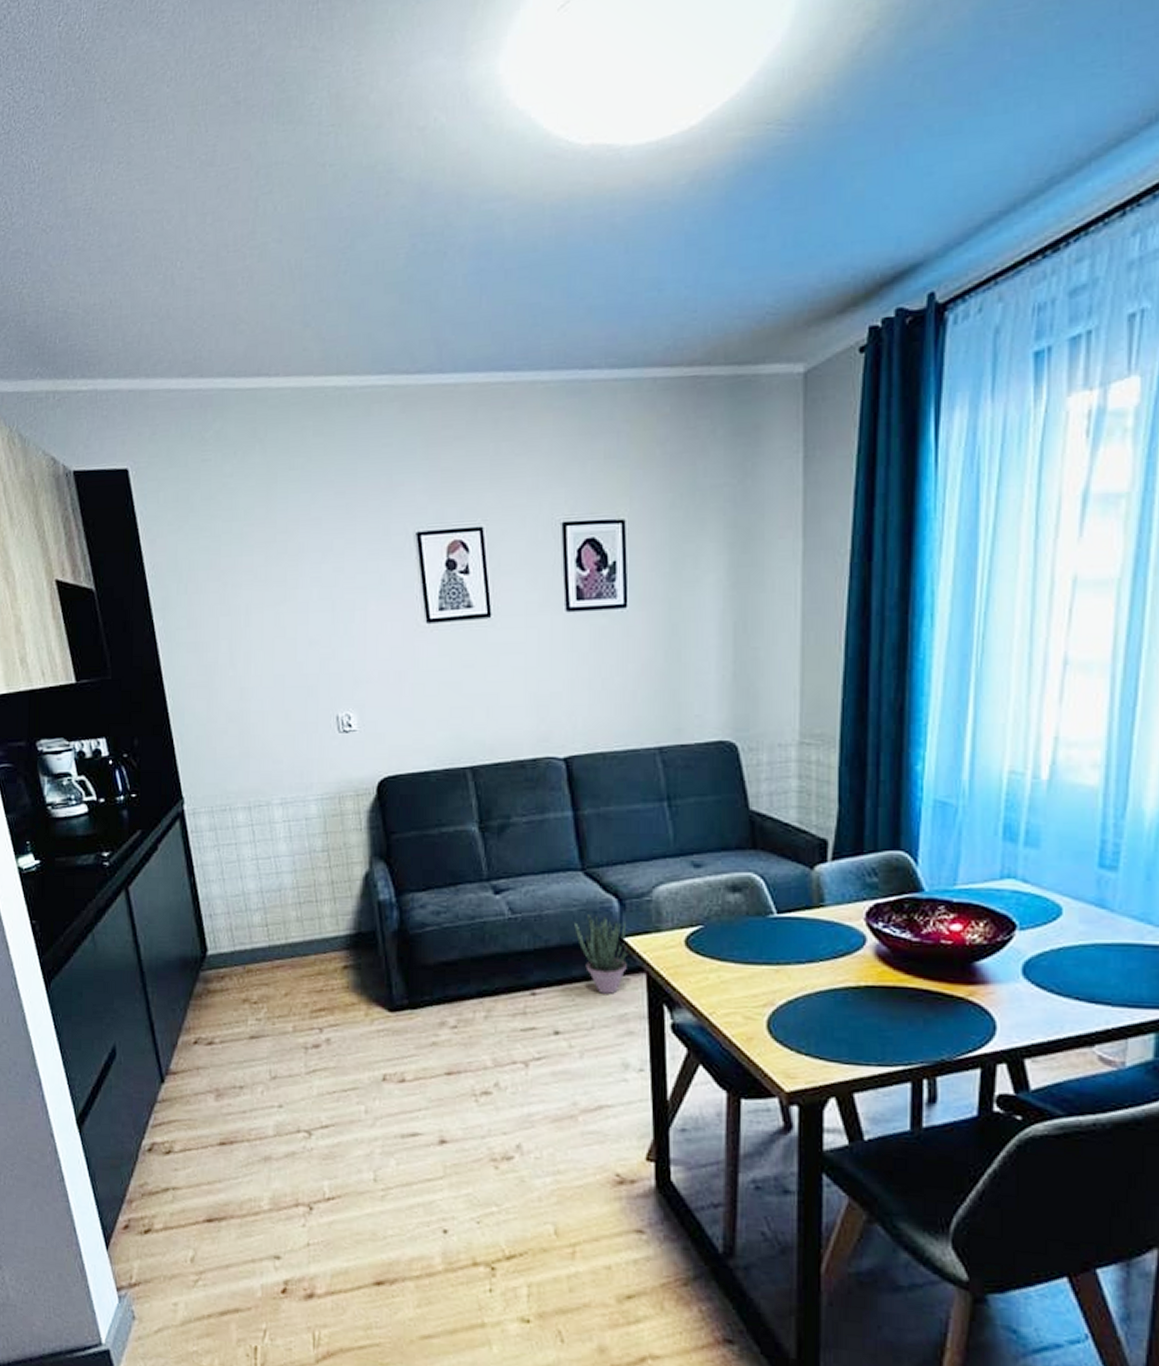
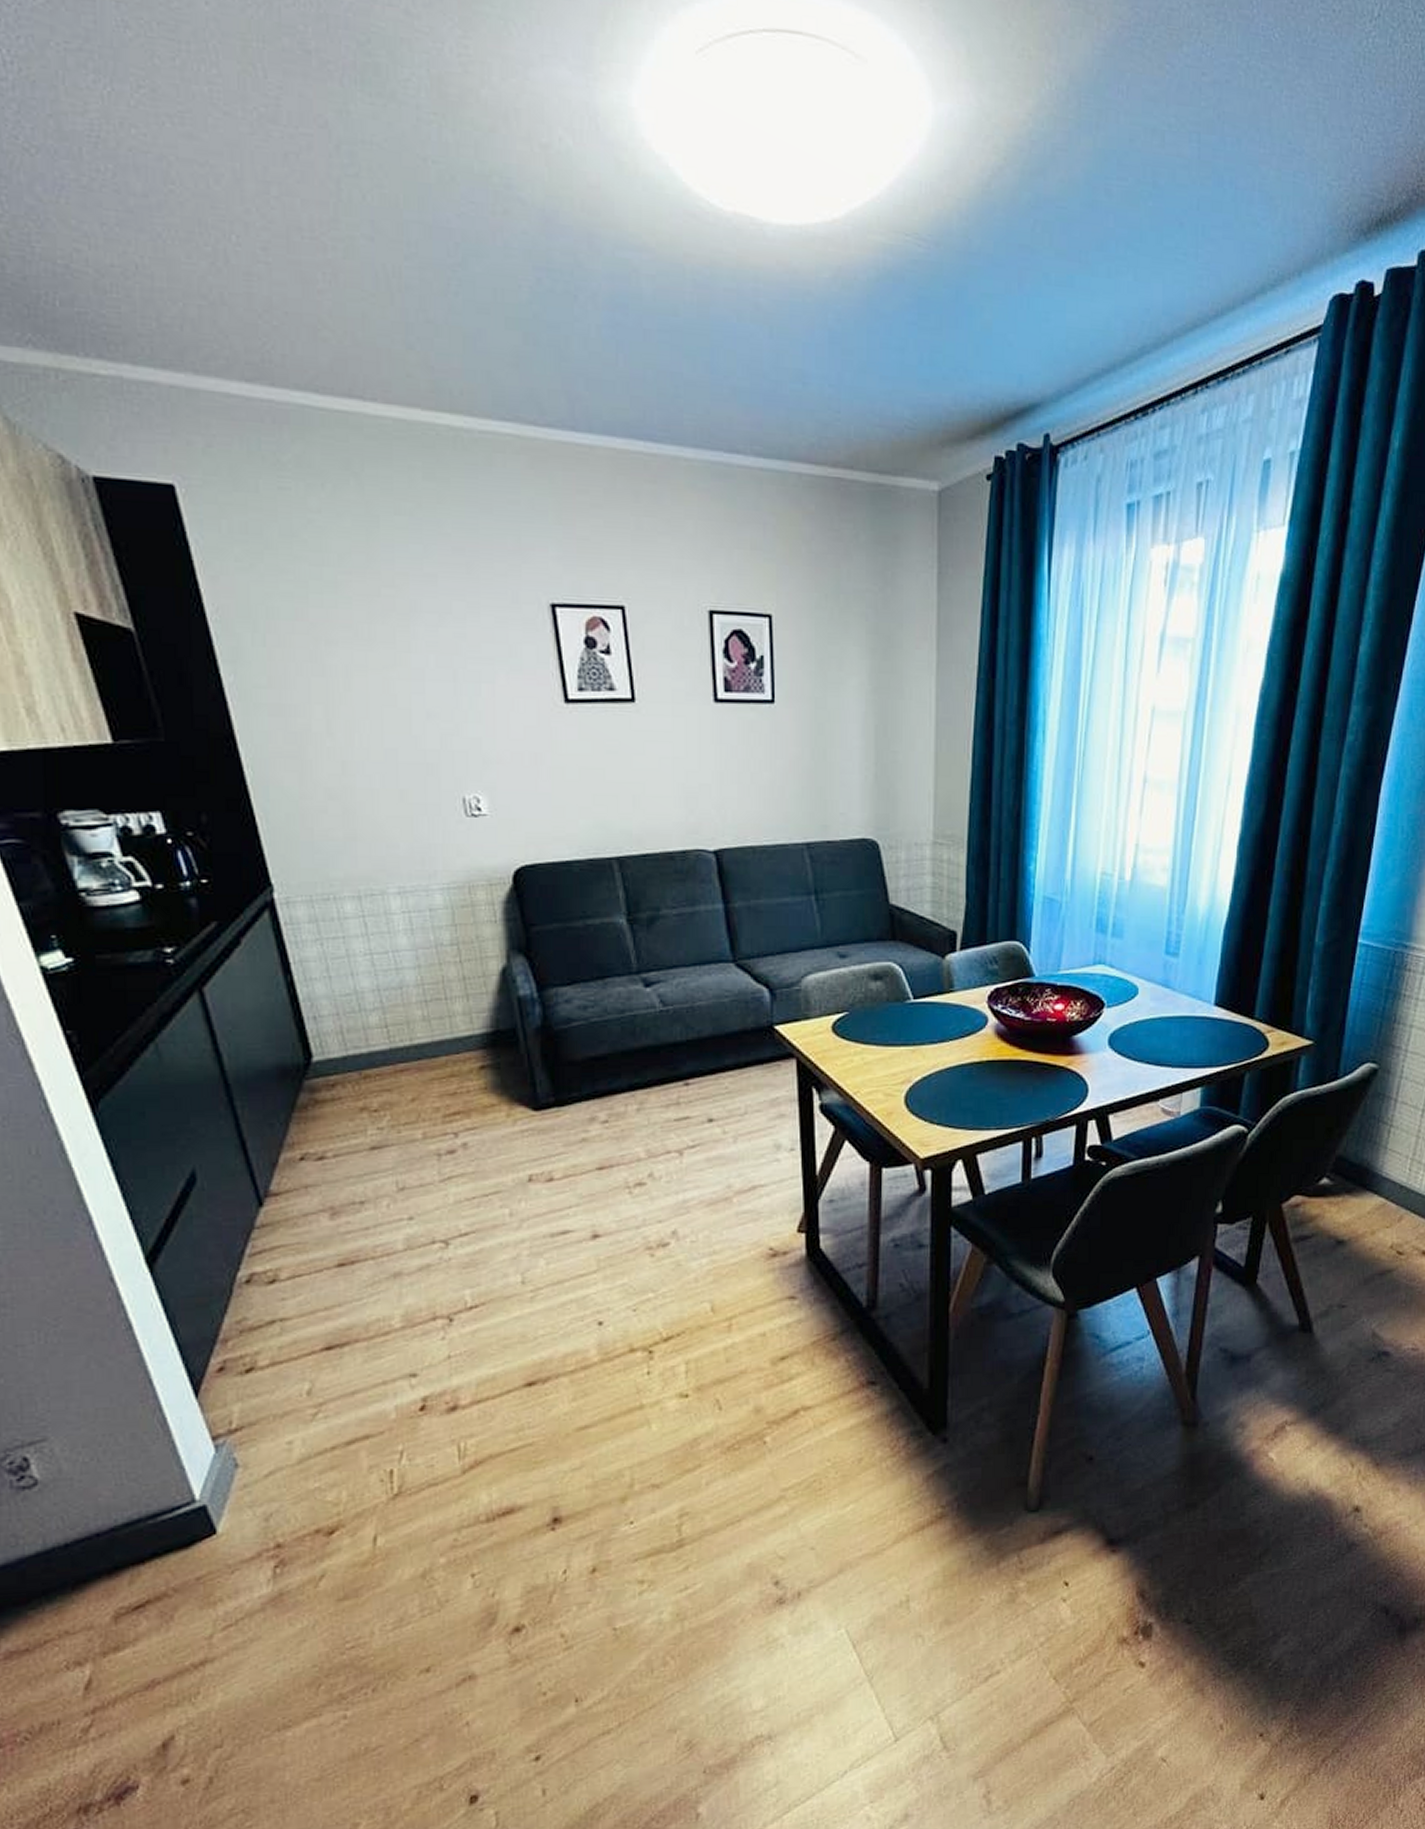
potted plant: present [574,914,630,995] -> none [727,1005,781,1082]

